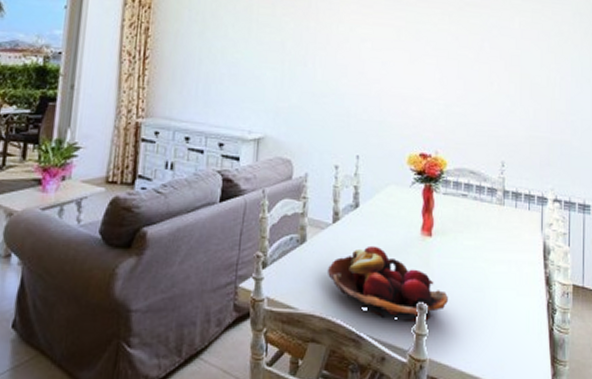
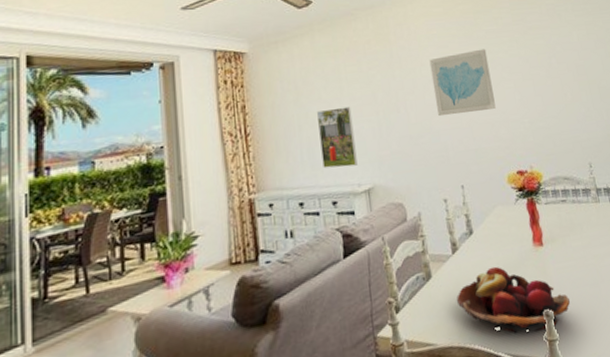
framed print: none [216,48,256,112] -> present [317,106,358,168]
wall art: none [347,16,414,84] -> present [429,49,496,117]

